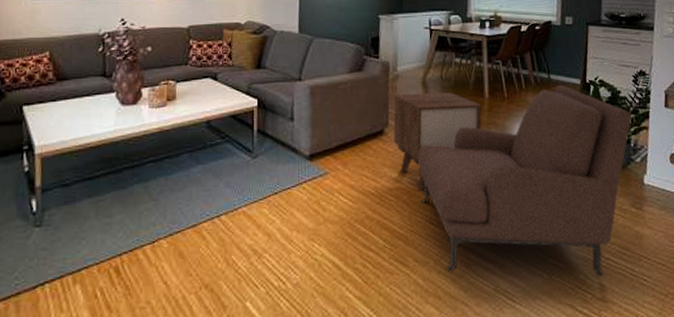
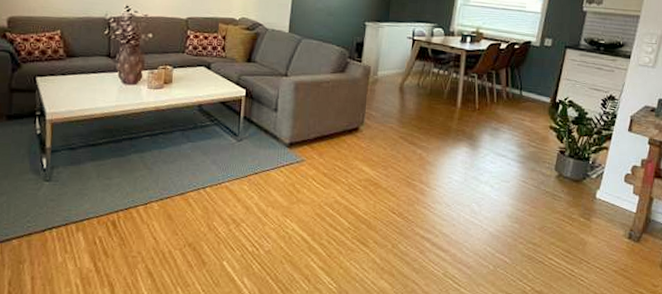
nightstand: present [393,92,482,190] -> none [366,96,452,183]
armchair: present [418,85,632,277] -> none [387,102,595,274]

